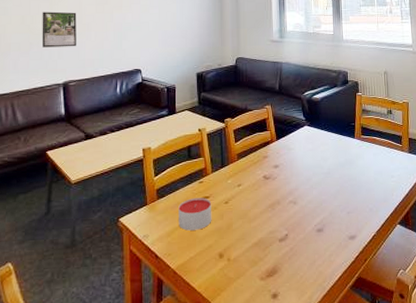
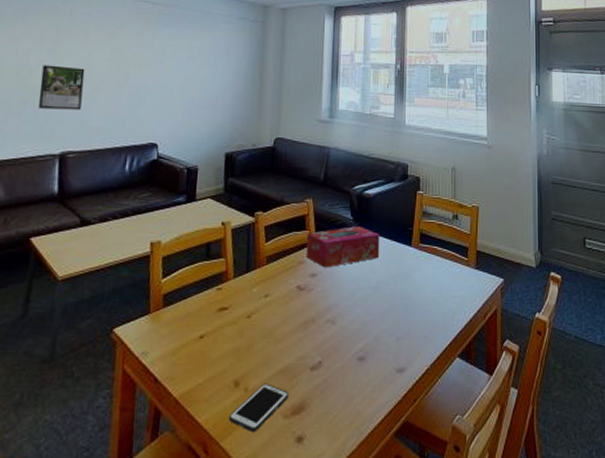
candle: present [178,198,212,231] -> none [187,308,231,349]
cell phone: none [216,254,263,293] -> present [228,383,289,433]
tissue box: none [268,125,329,160] -> present [306,226,380,268]

